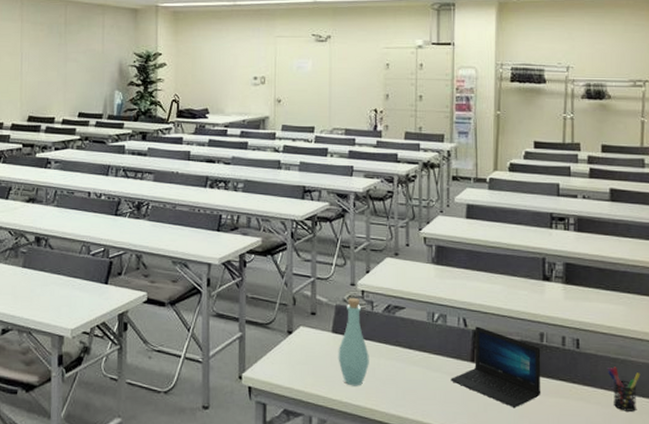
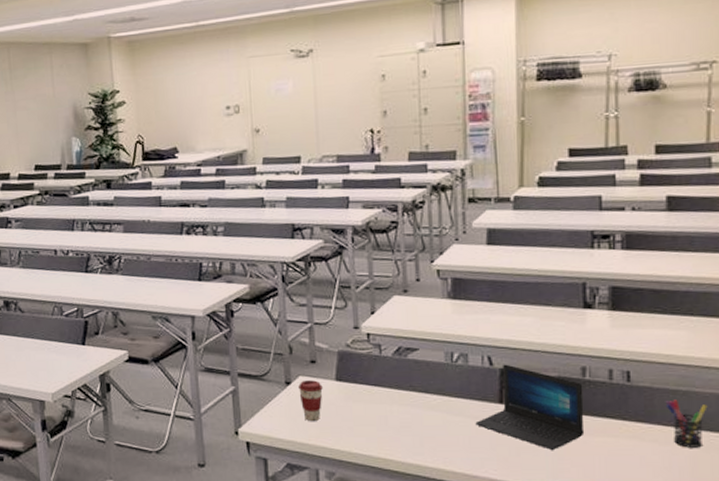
coffee cup: none [299,331,320,371] -> present [298,380,323,422]
bottle: present [338,297,369,386] -> none [343,341,380,436]

